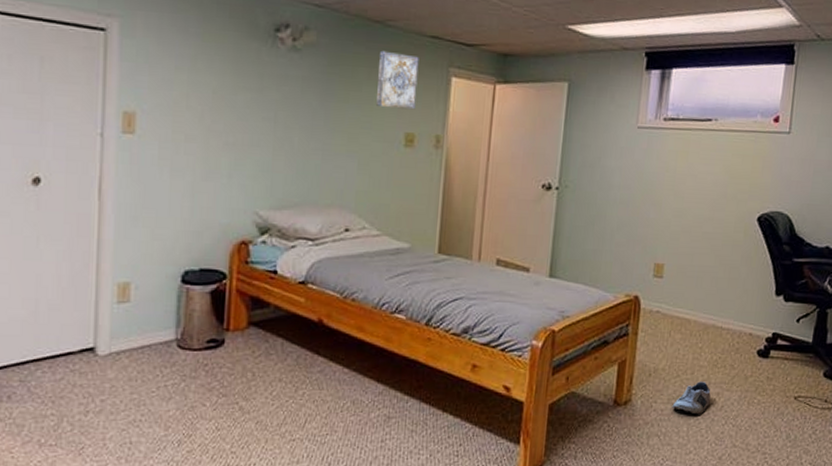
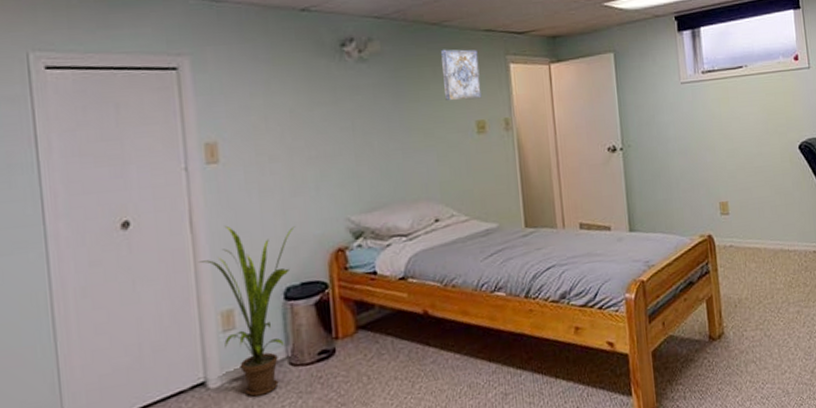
house plant: none [103,198,202,371] -> present [199,225,295,397]
shoe: present [672,381,712,416] -> none [761,303,795,336]

